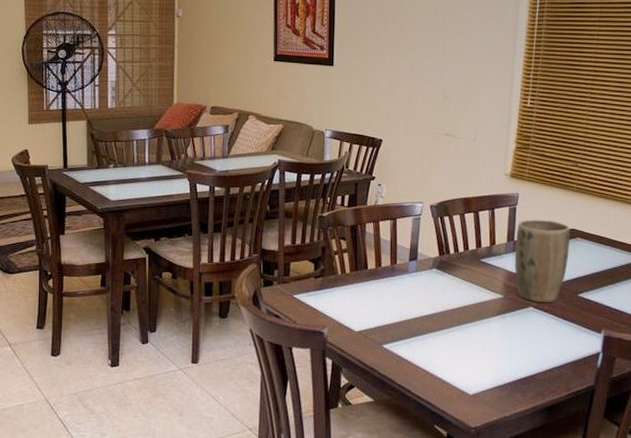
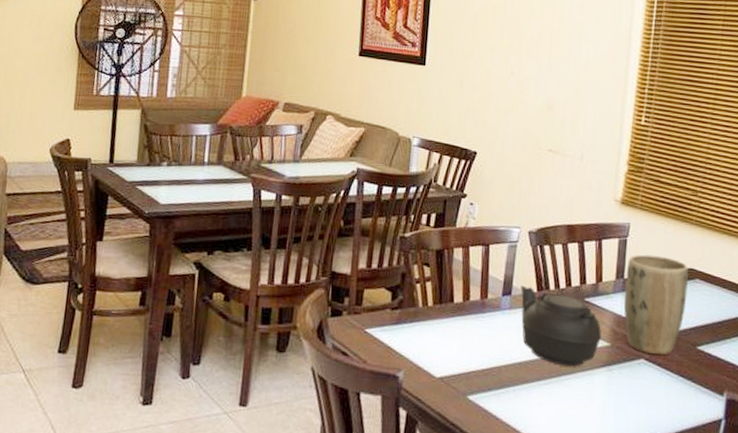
teapot: none [425,251,495,317] -> present [520,285,601,367]

